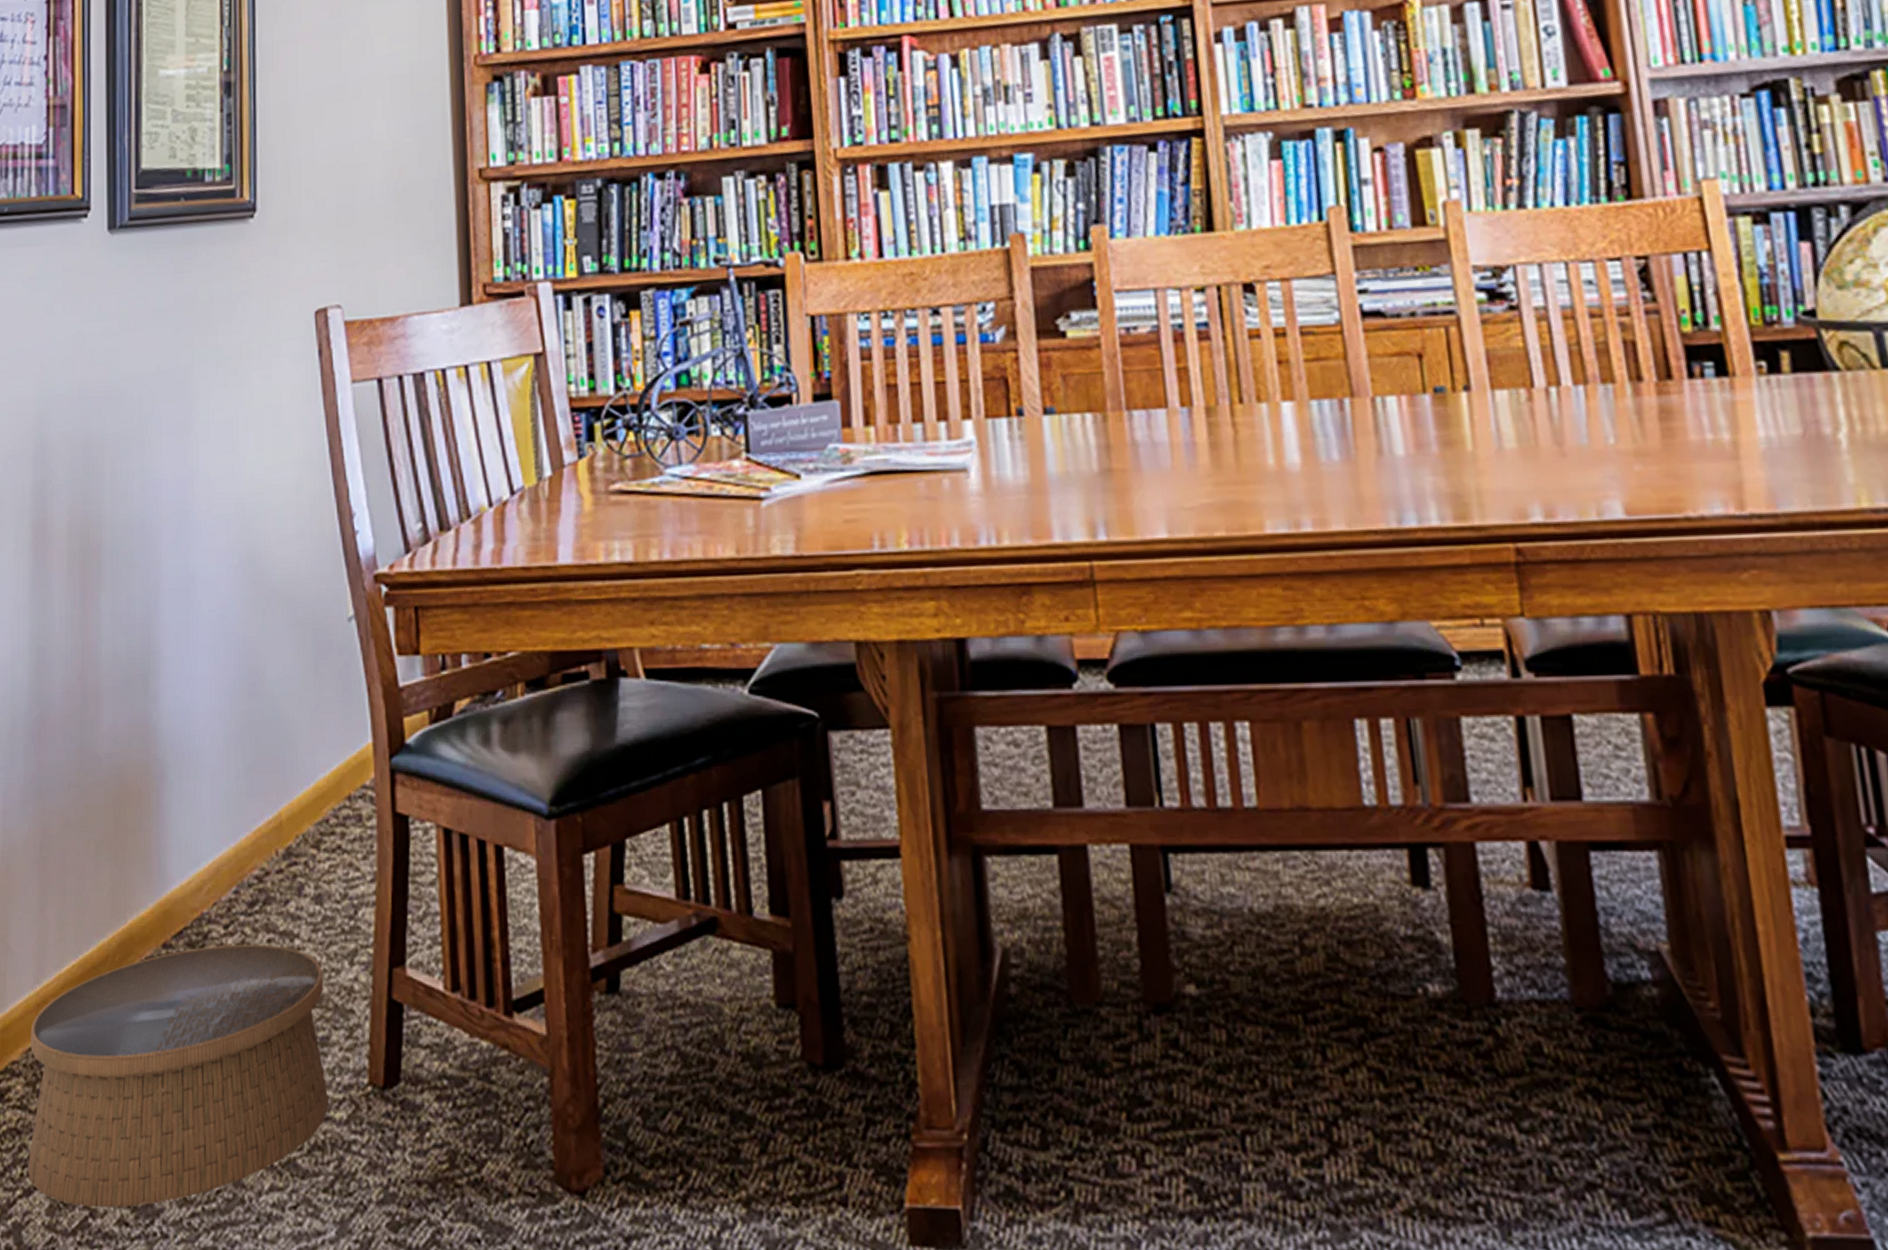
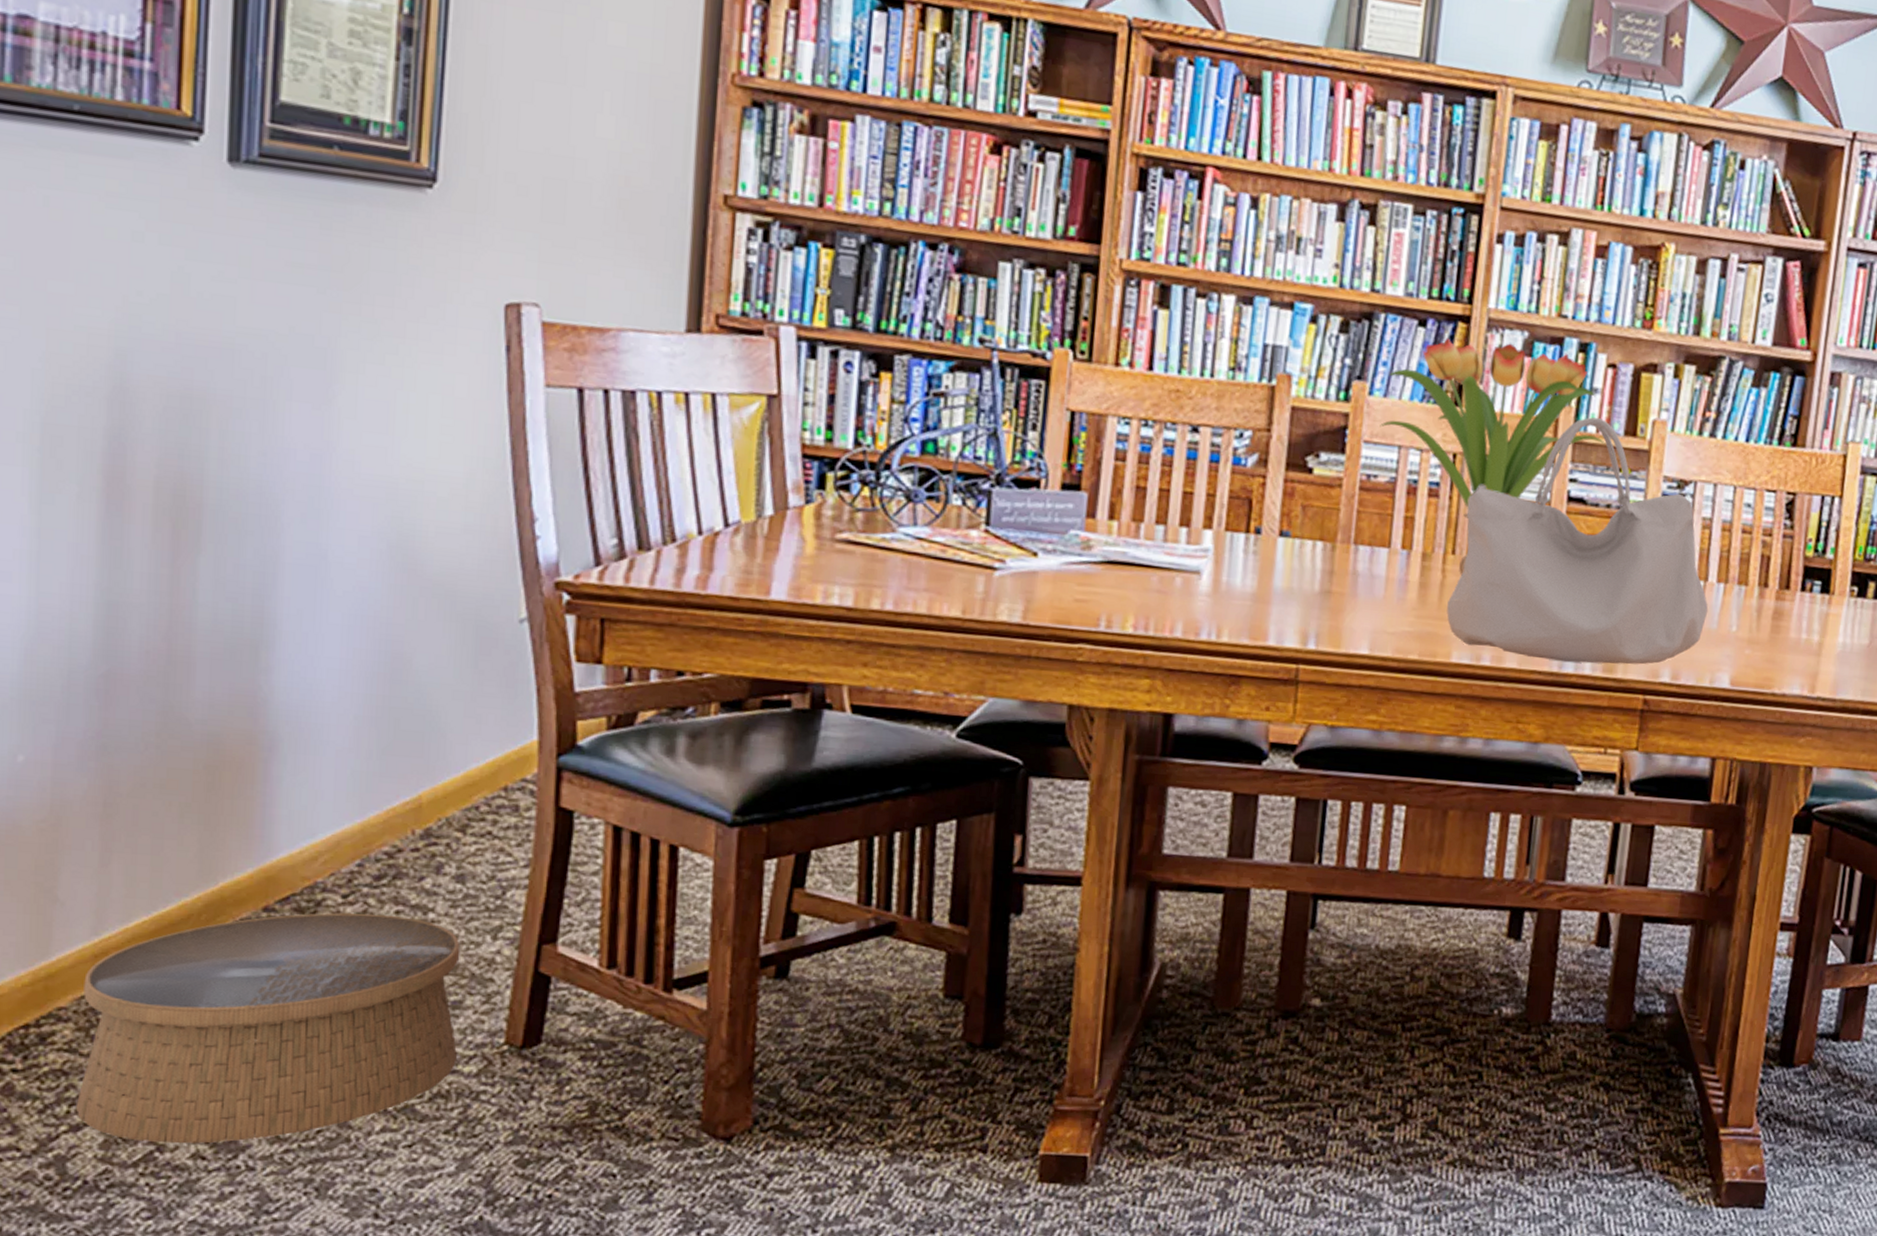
flower arrangement: none [1127,146,1391,427] -> present [1380,338,1605,576]
handbag: none [1244,213,1572,515] -> present [1447,417,1709,665]

